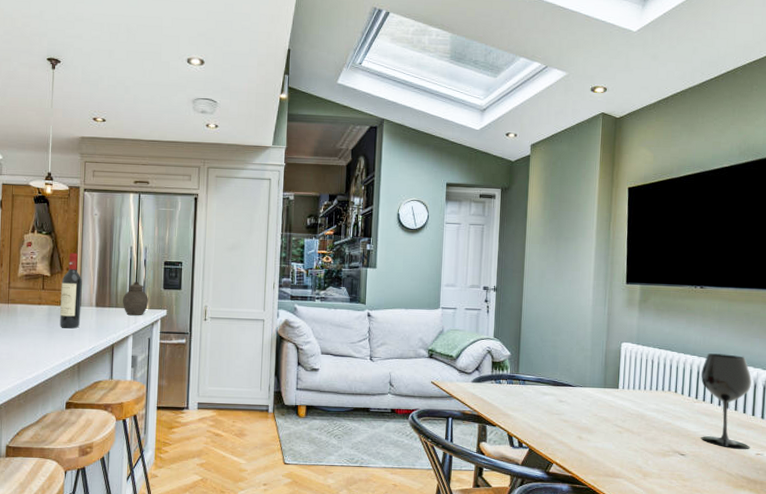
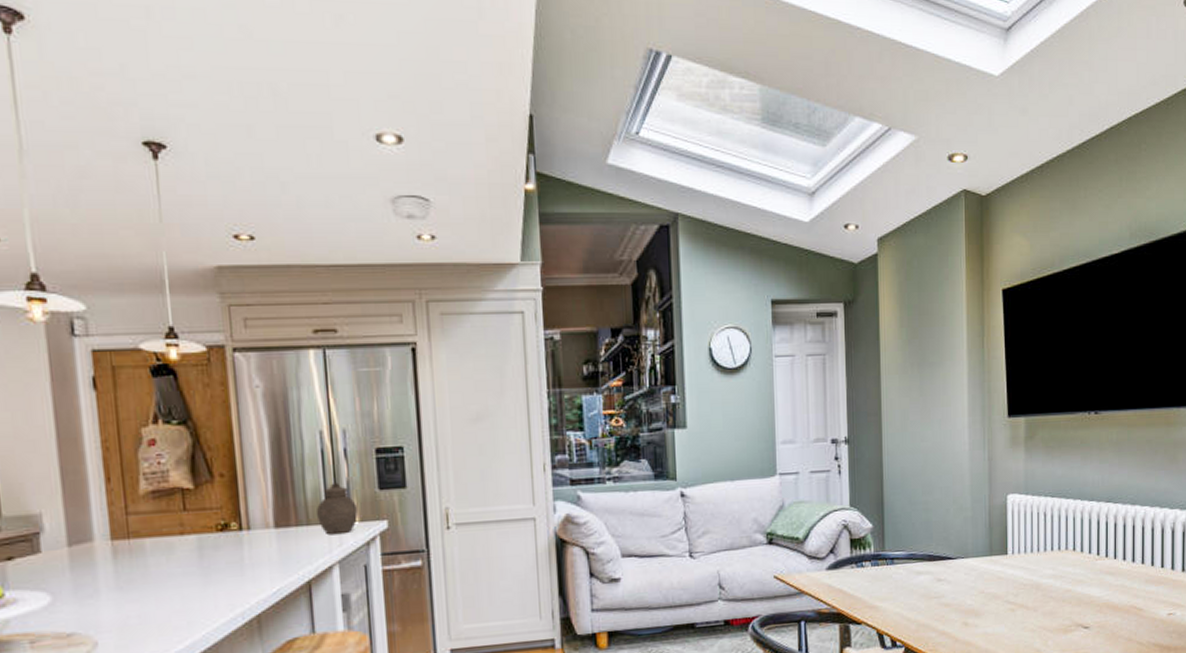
wine bottle: present [60,252,82,329] -> none [213,448,254,567]
wineglass: present [701,353,752,449] -> none [1102,494,1161,612]

